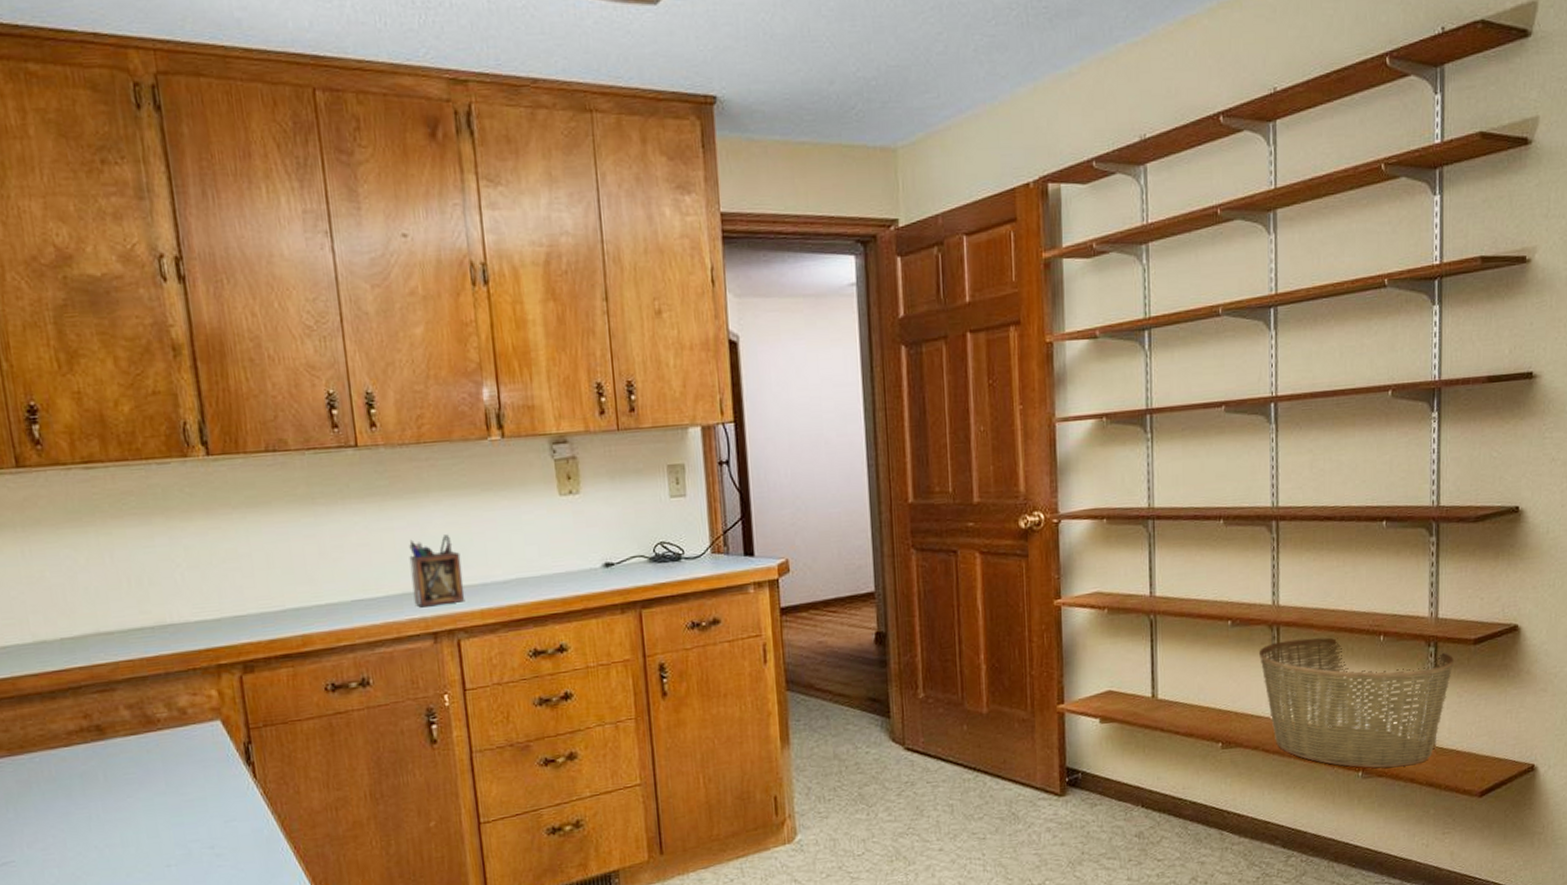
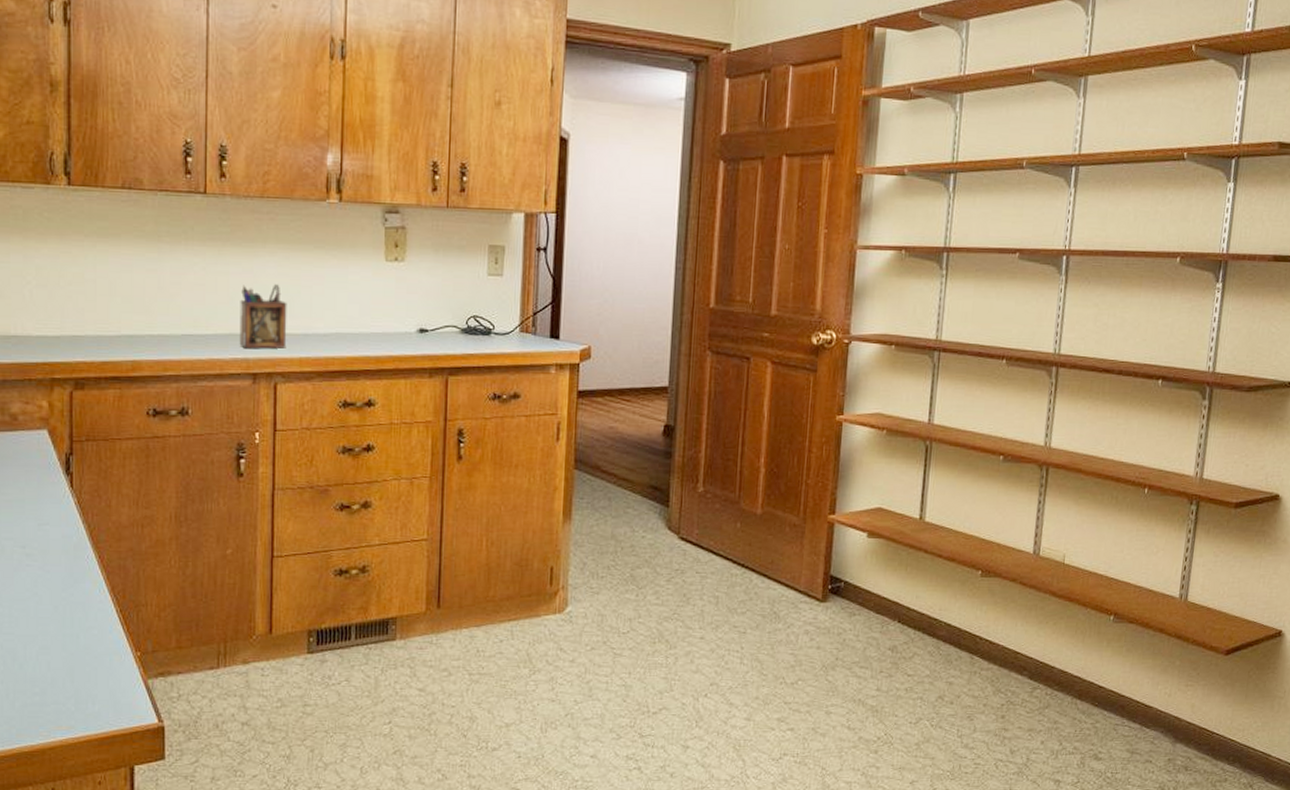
basket: present [1258,637,1455,768] -> none [1026,481,1215,616]

